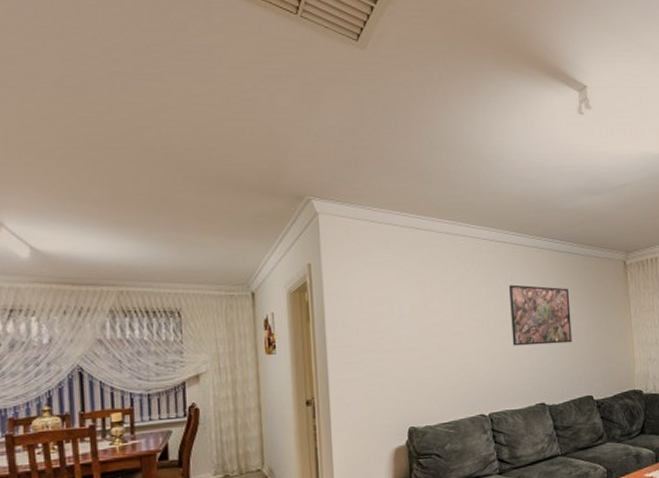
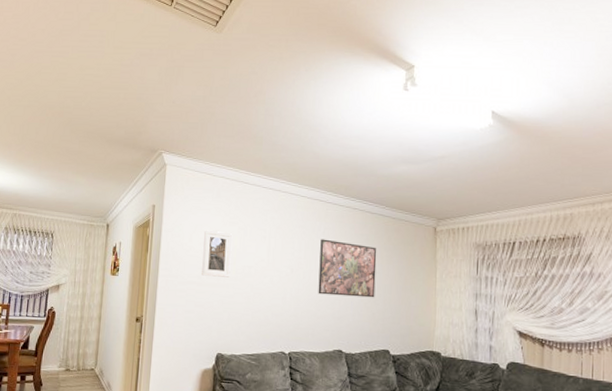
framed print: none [376,287,413,342] -> present [202,230,232,277]

